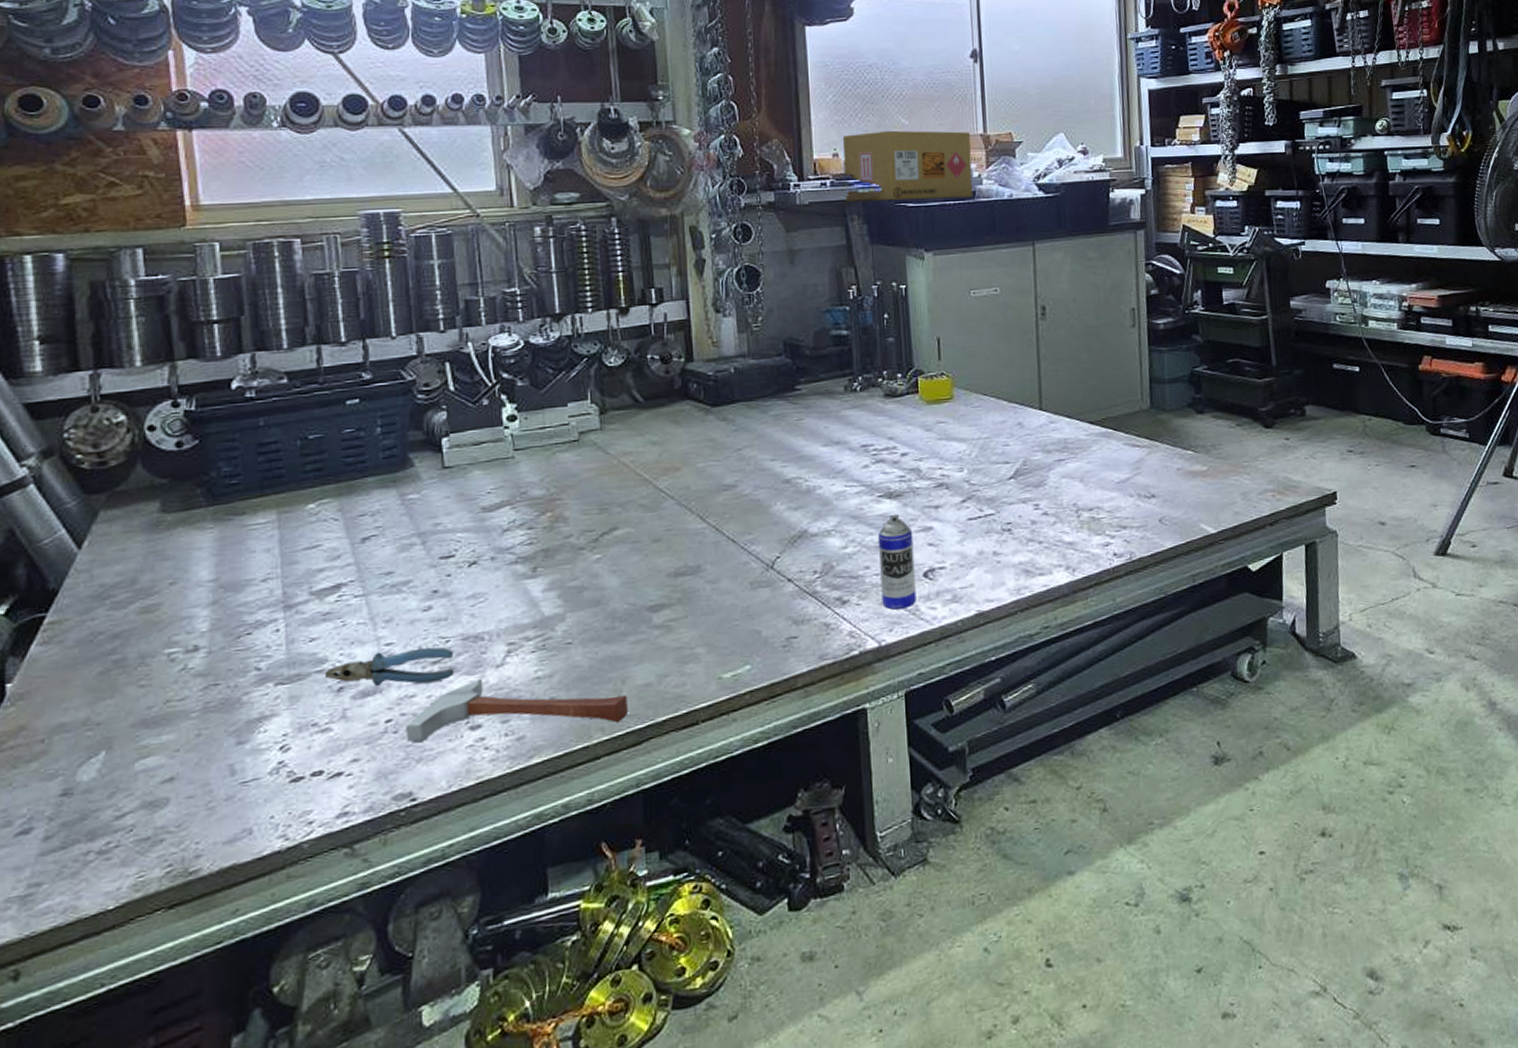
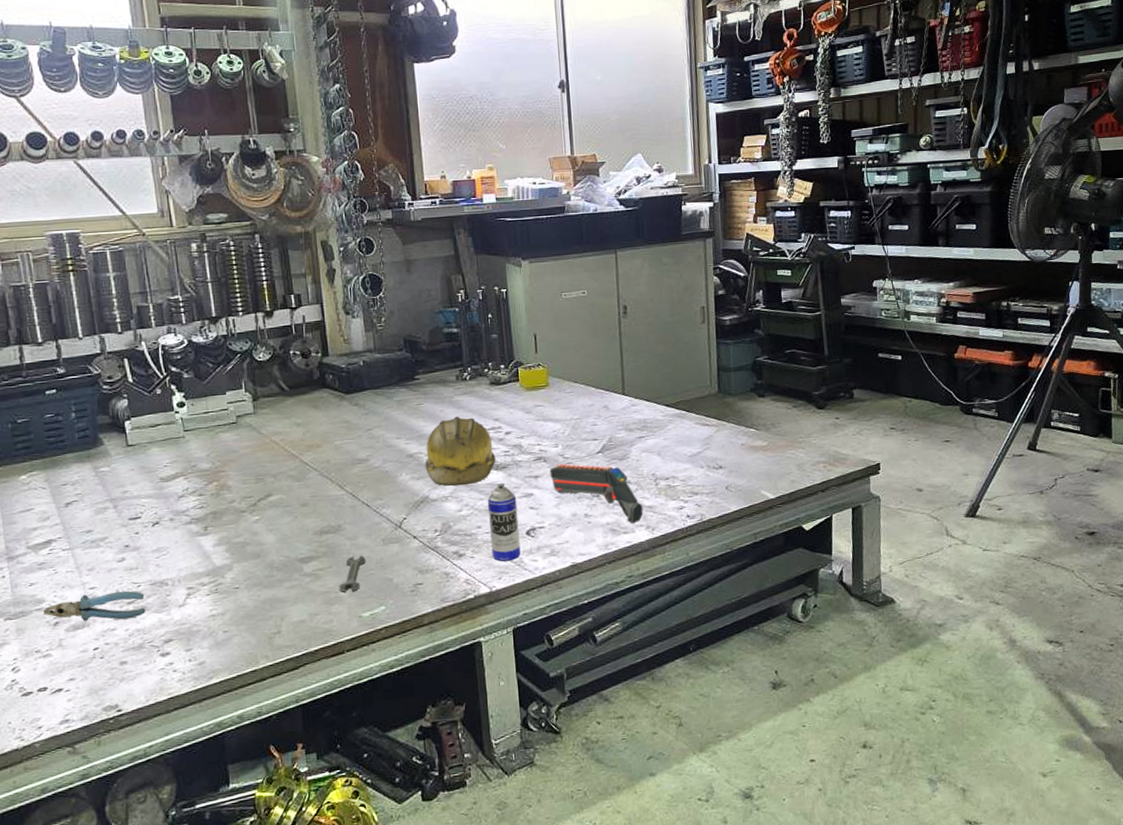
claw hammer: present [406,679,629,742] -> none [110,616,288,666]
wrench: none [695,602,729,649] -> present [339,555,366,593]
hard hat: none [804,434,890,518] -> present [425,416,496,486]
cardboard box: present [843,130,973,203] -> none [449,154,563,219]
power drill: none [952,491,1063,564] -> present [549,463,644,524]

